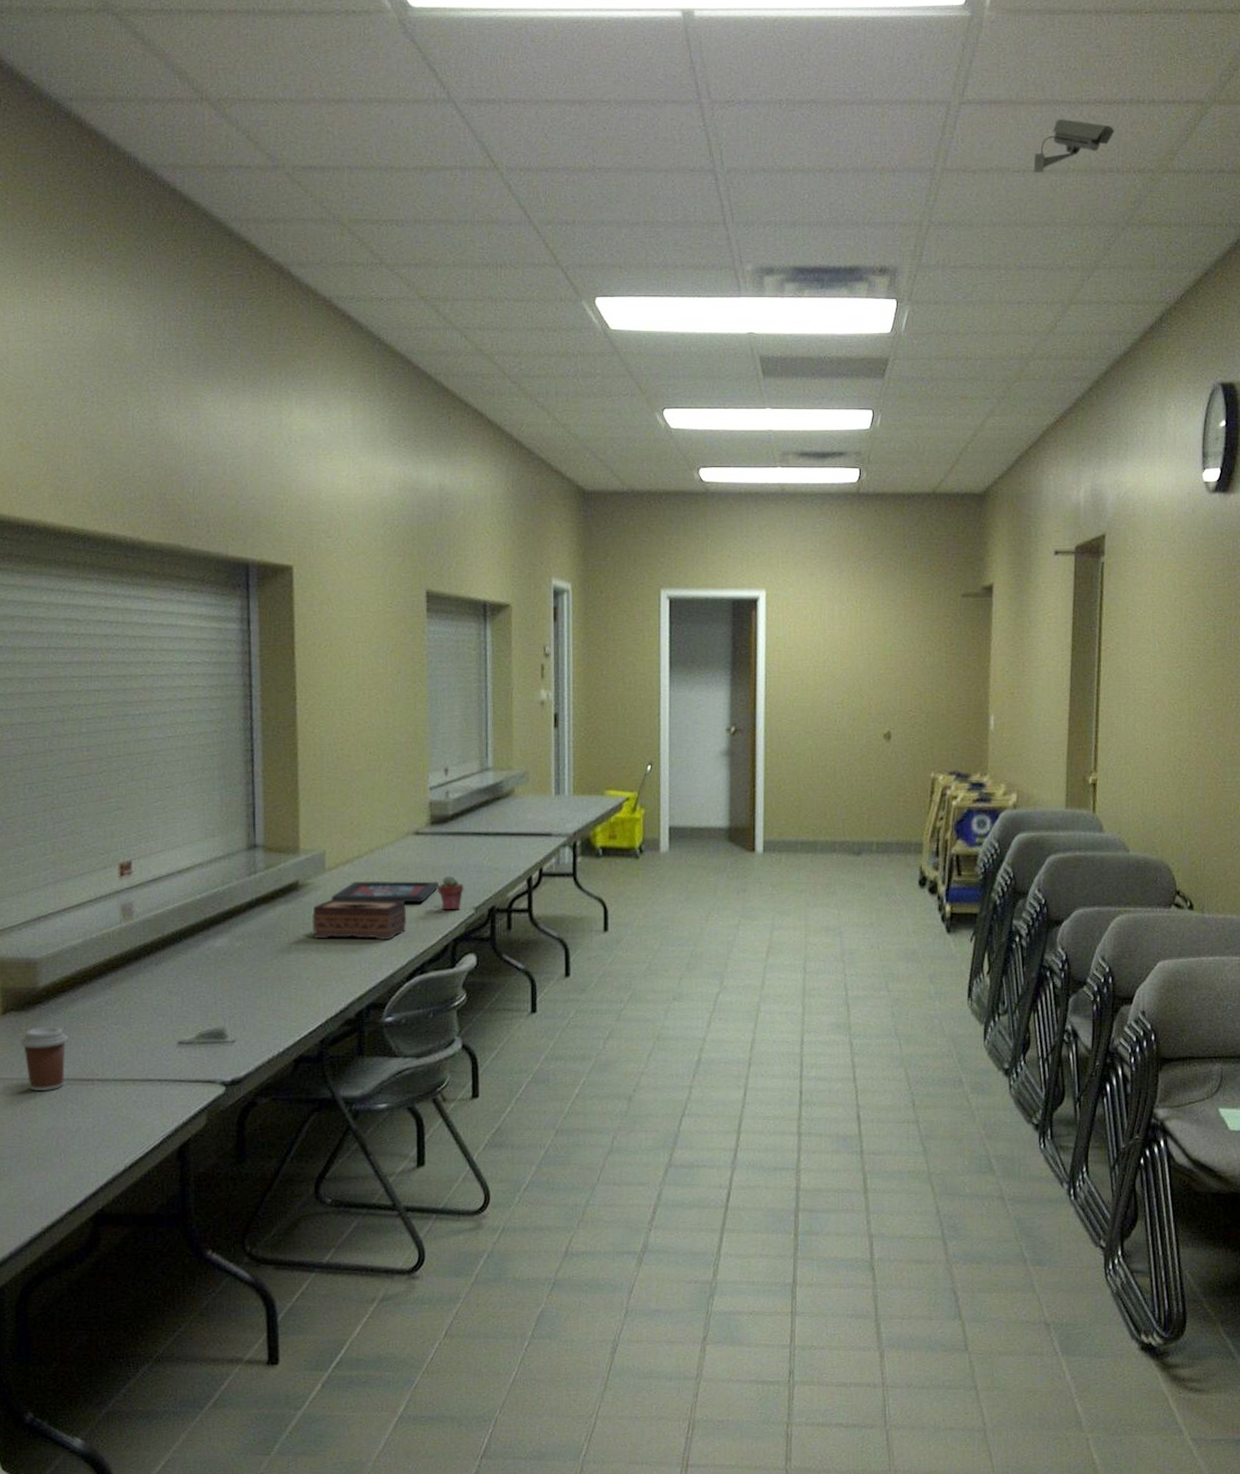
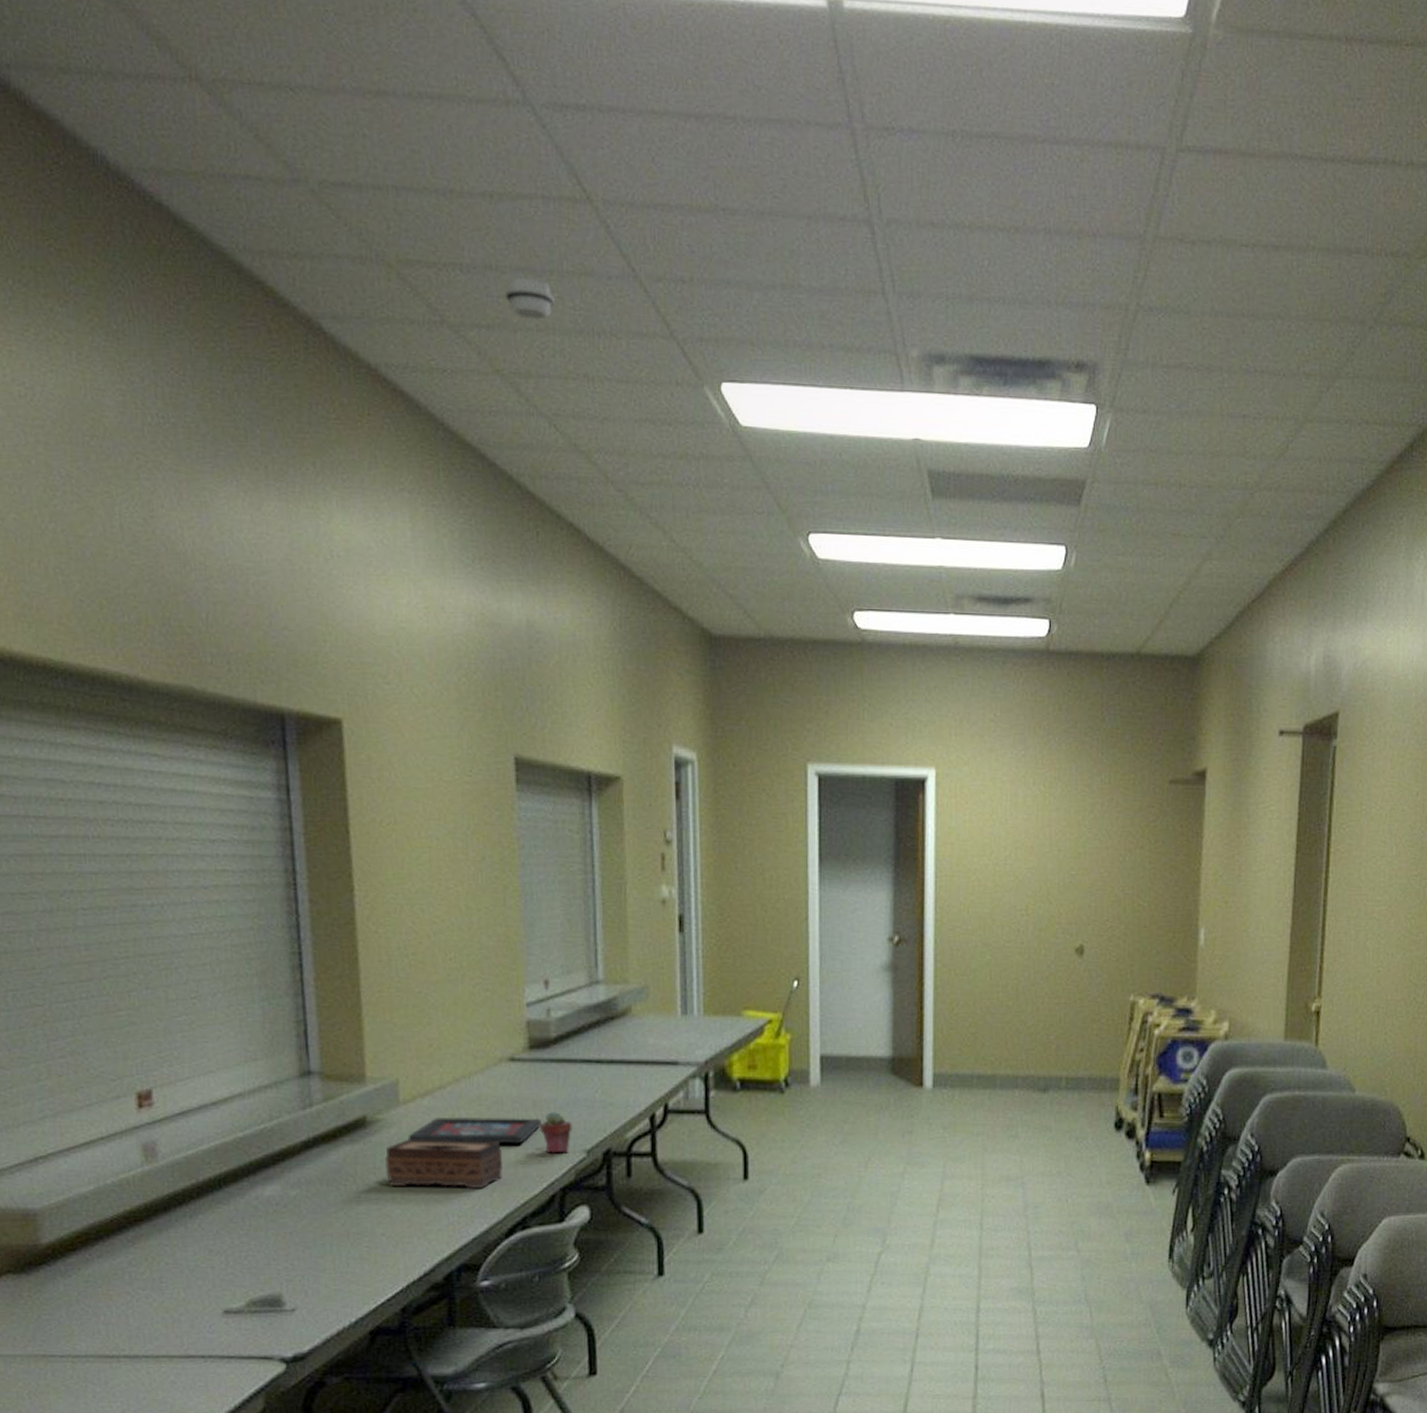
coffee cup: present [20,1026,69,1091] -> none [22,1292,85,1370]
smoke detector: none [429,227,467,258] -> present [504,277,554,320]
security camera: present [1034,118,1115,173] -> none [1266,178,1365,249]

